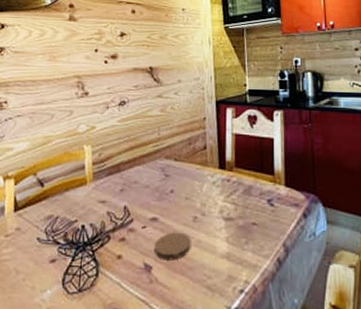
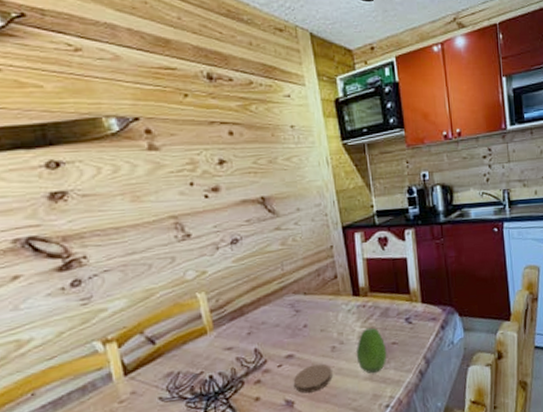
fruit: none [216,203,246,253] -> present [356,327,387,374]

